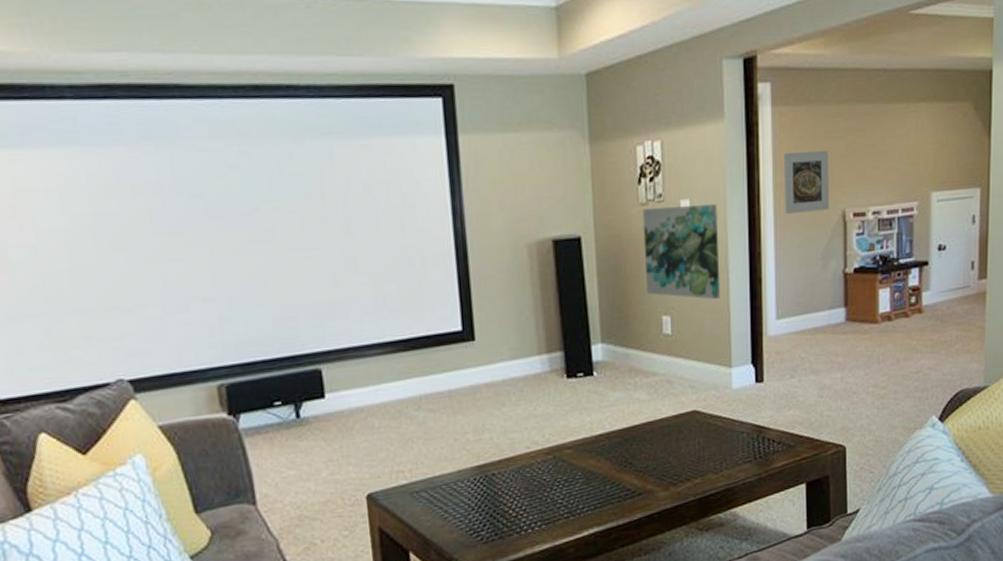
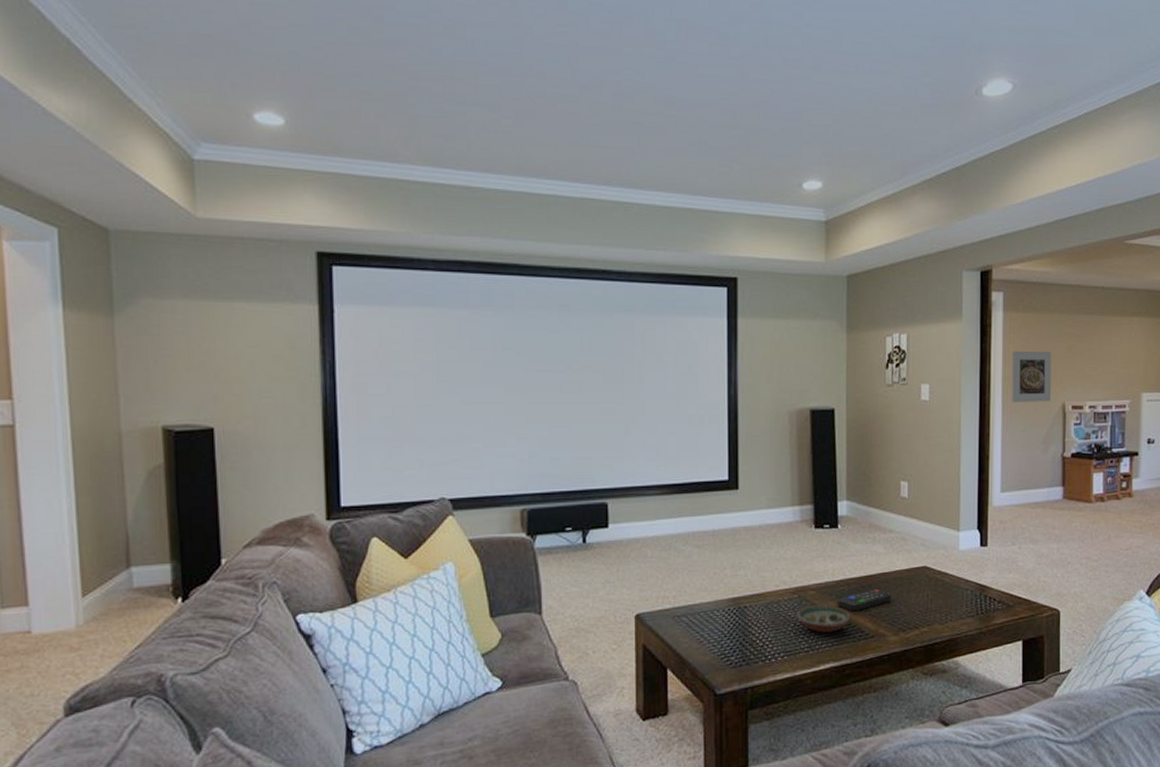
decorative bowl: none [552,464,614,496] -> present [796,604,851,633]
remote control: none [598,440,659,469] -> present [838,589,892,612]
wall art: present [642,204,721,300] -> none [888,390,953,470]

